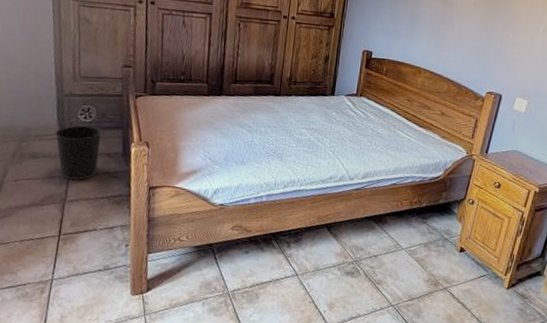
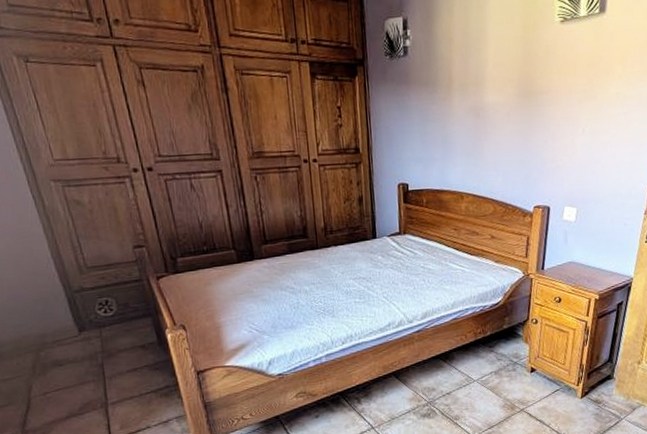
wastebasket: present [55,125,102,180] -> none [75,319,134,381]

